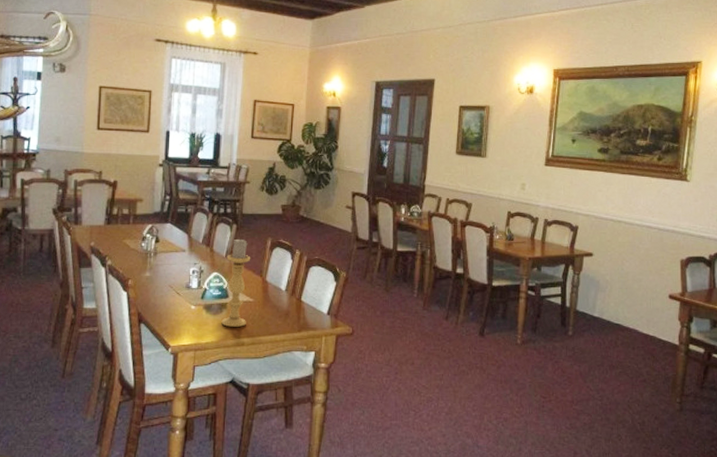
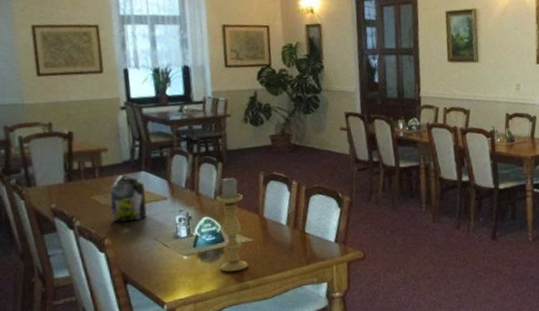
jar: none [137,228,168,266] -> present [109,177,147,222]

